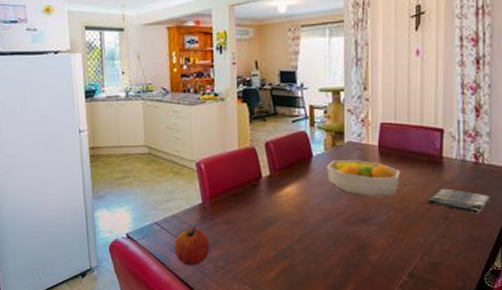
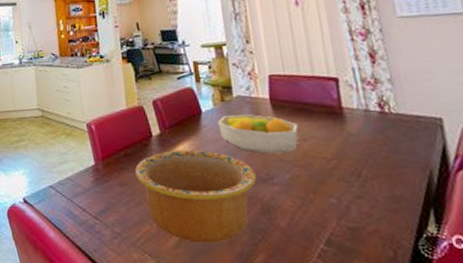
apple: present [174,227,210,266] -> none [69,190,106,232]
bowl: none [242,191,356,276] -> present [135,149,257,243]
dish towel: present [427,188,491,214] -> none [333,141,408,170]

